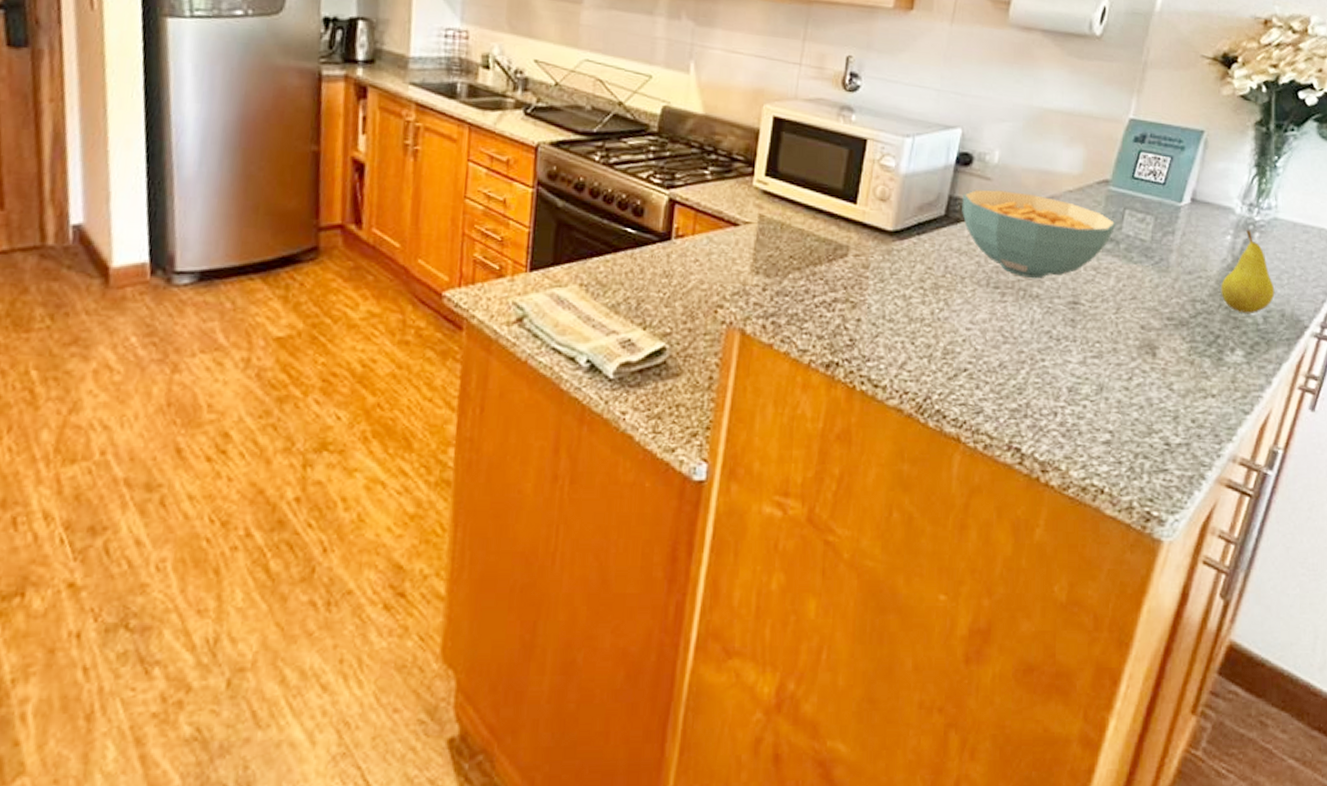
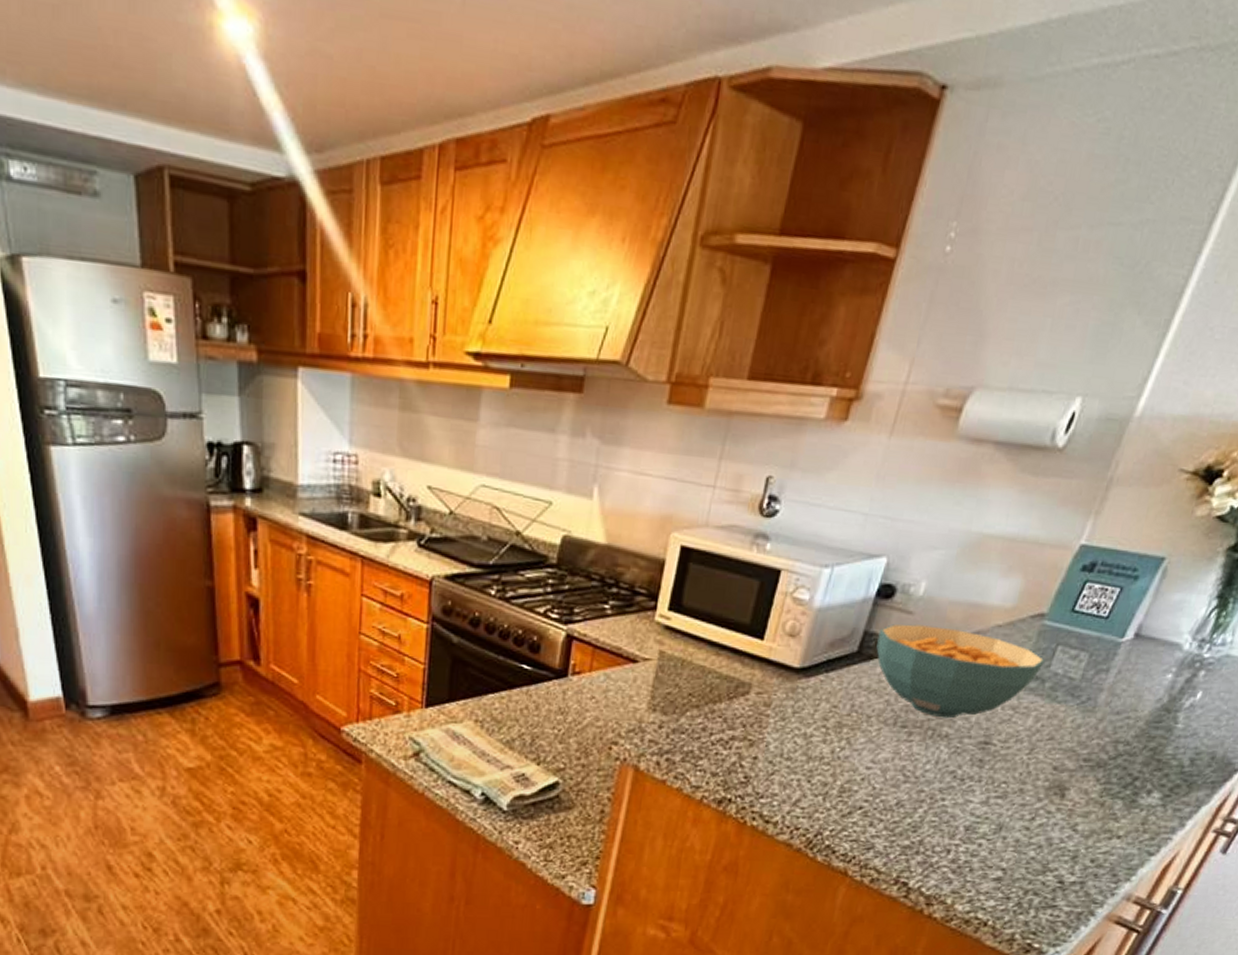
fruit: present [1221,229,1275,314] -> none [1148,667,1210,757]

